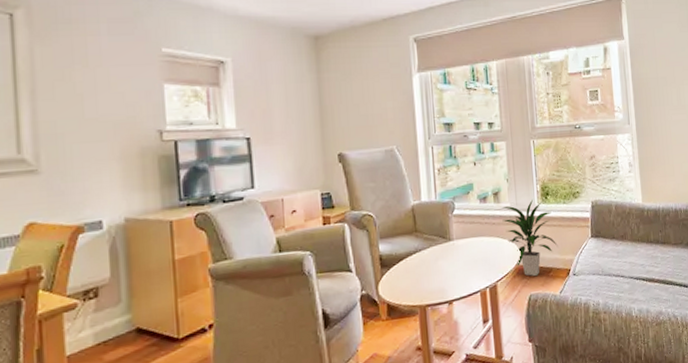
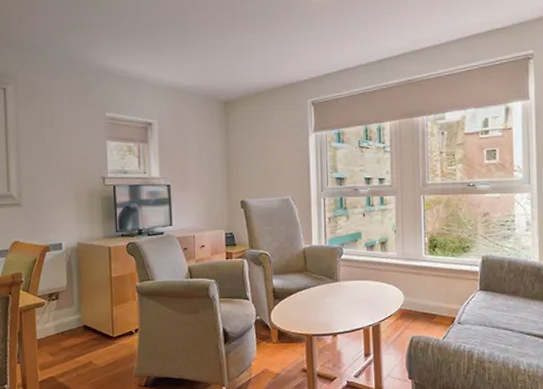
indoor plant: present [501,200,558,277] -> none [388,251,443,321]

